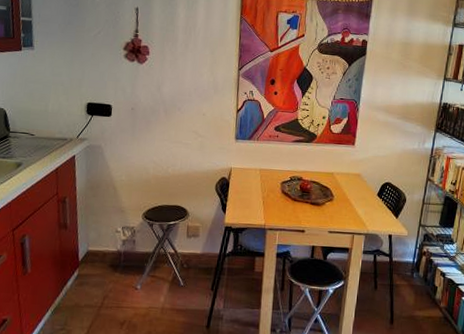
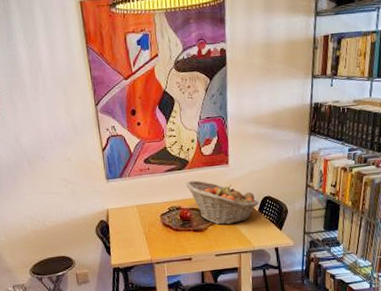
fruit basket: none [311,154,379,204] -> present [186,180,259,225]

